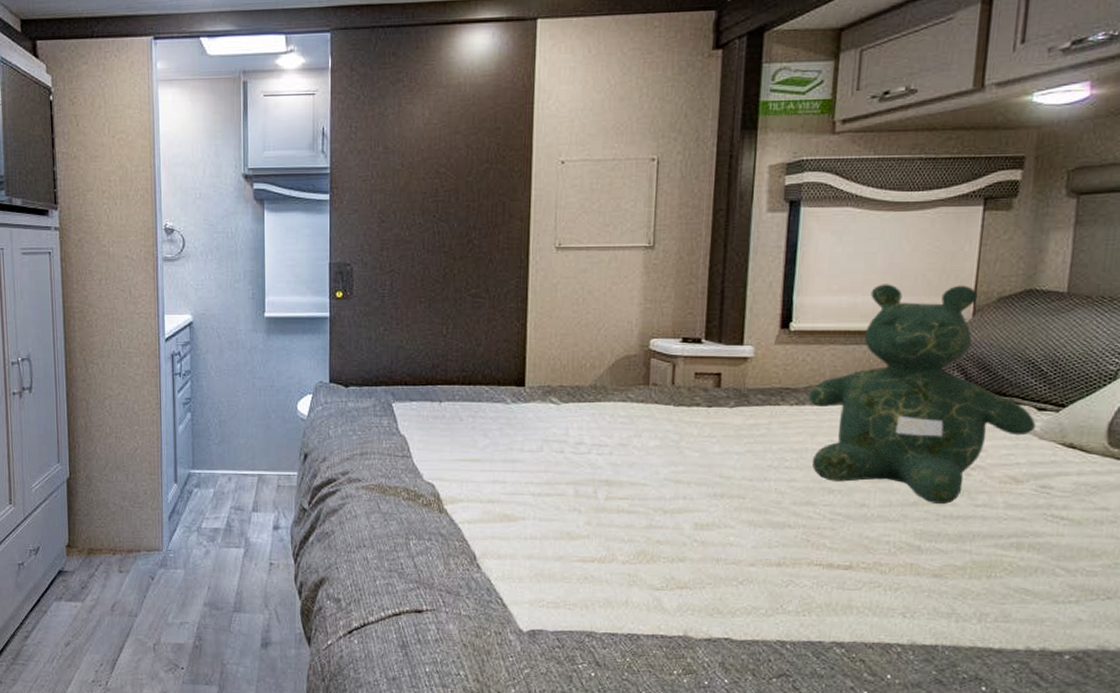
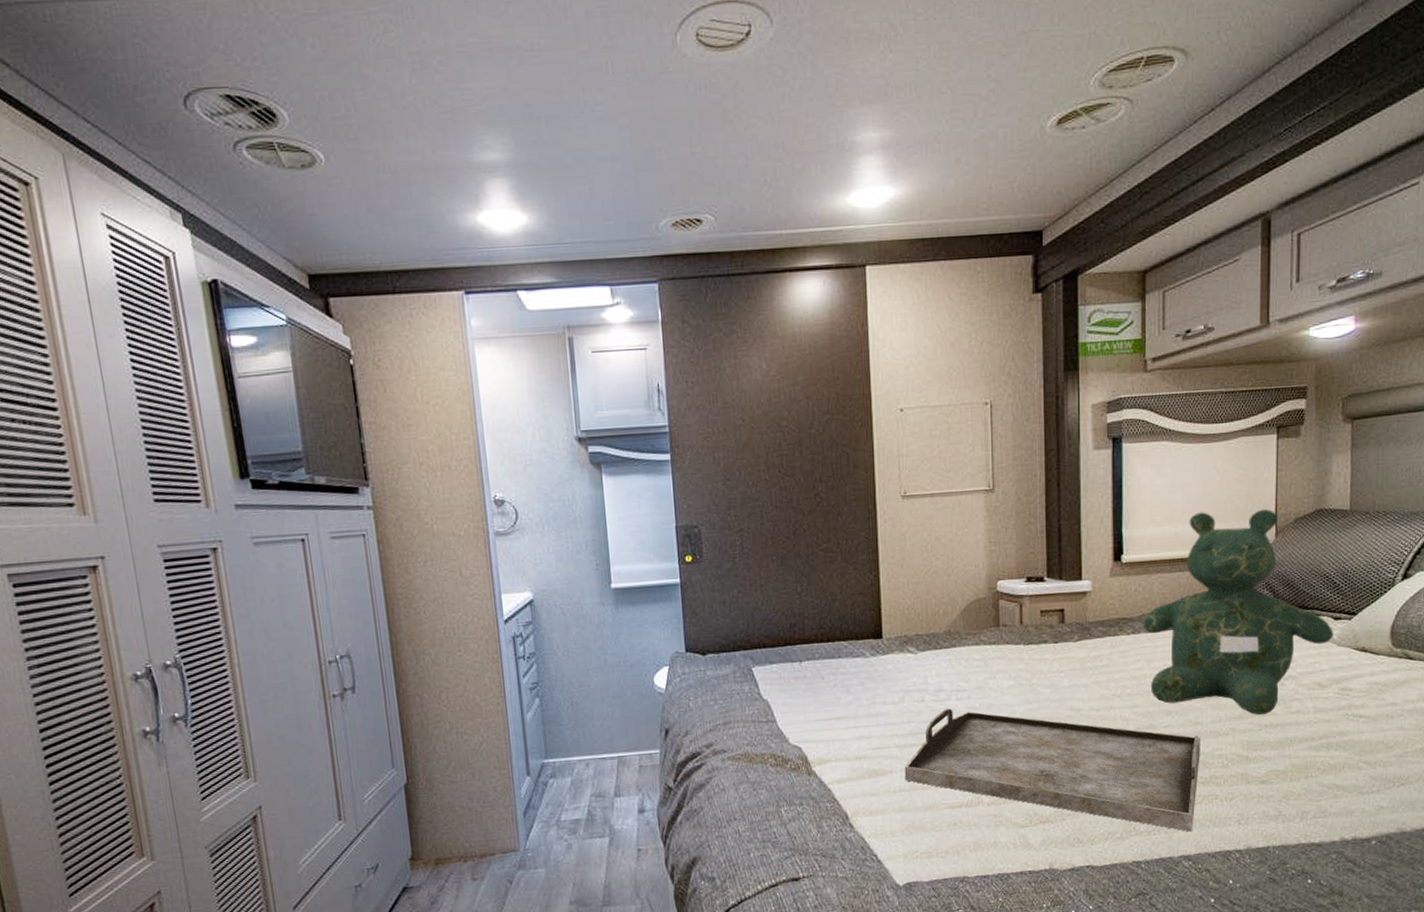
serving tray: none [537,462,866,618] -> present [904,708,1201,832]

